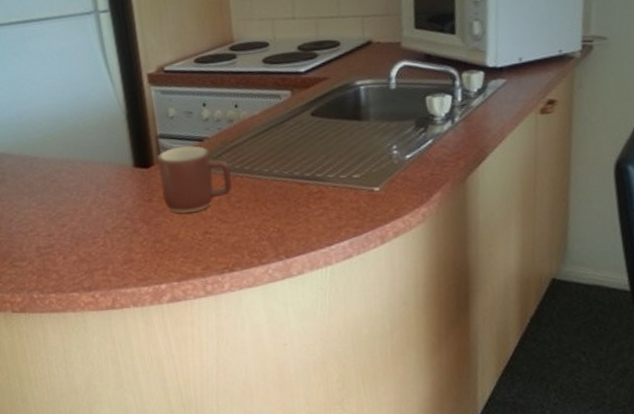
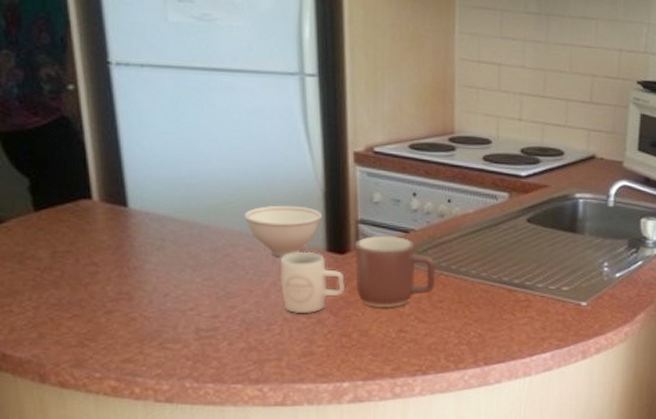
bowl: none [64,129,127,177] -> present [245,205,323,257]
mug: none [96,169,154,226] -> present [279,251,346,314]

